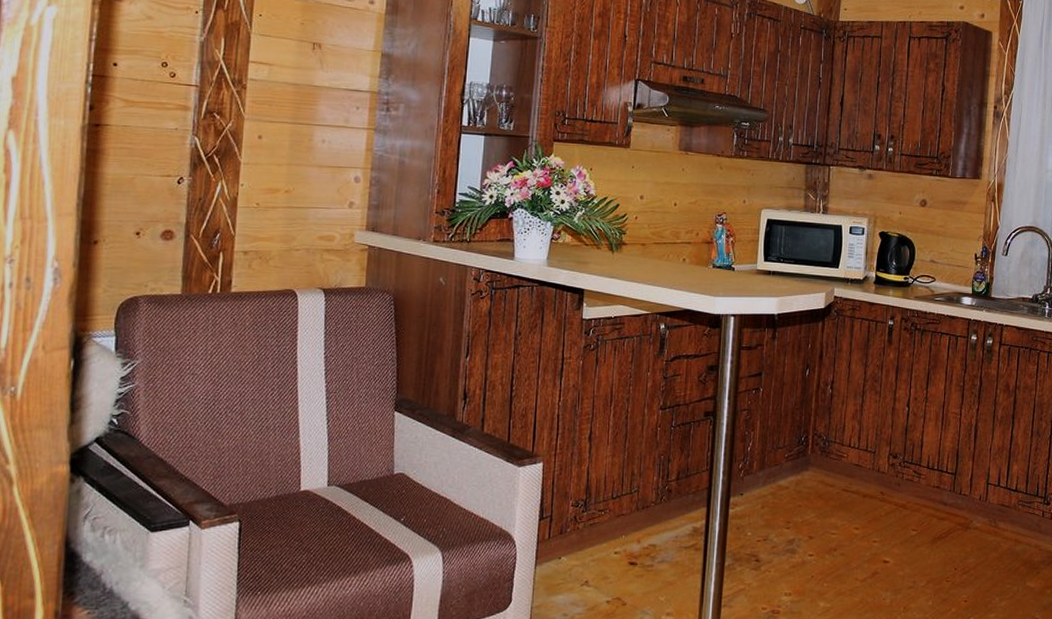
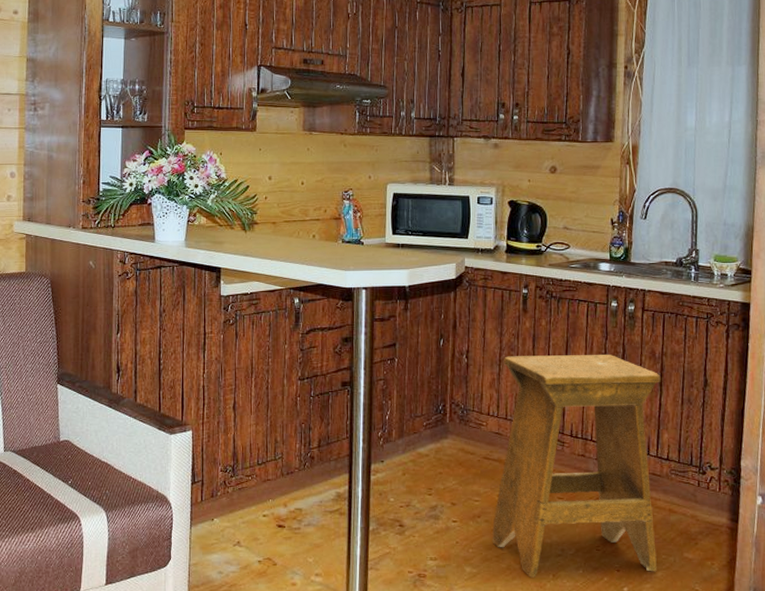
stool: none [846,387,1013,611] -> present [492,355,661,578]

